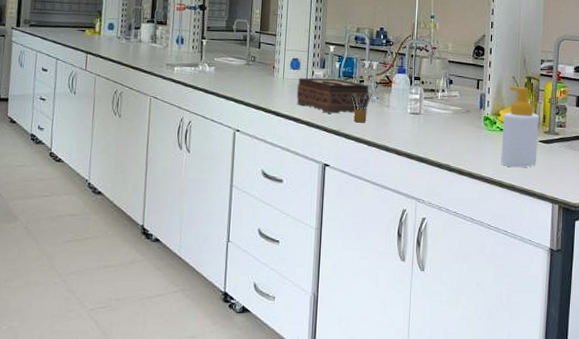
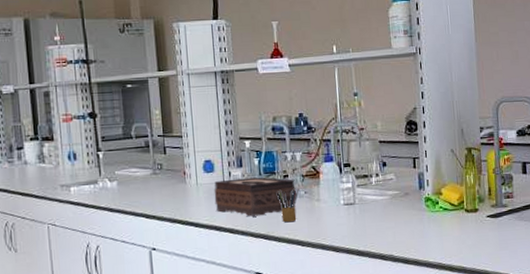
soap bottle: present [501,87,539,168] -> none [445,160,487,249]

